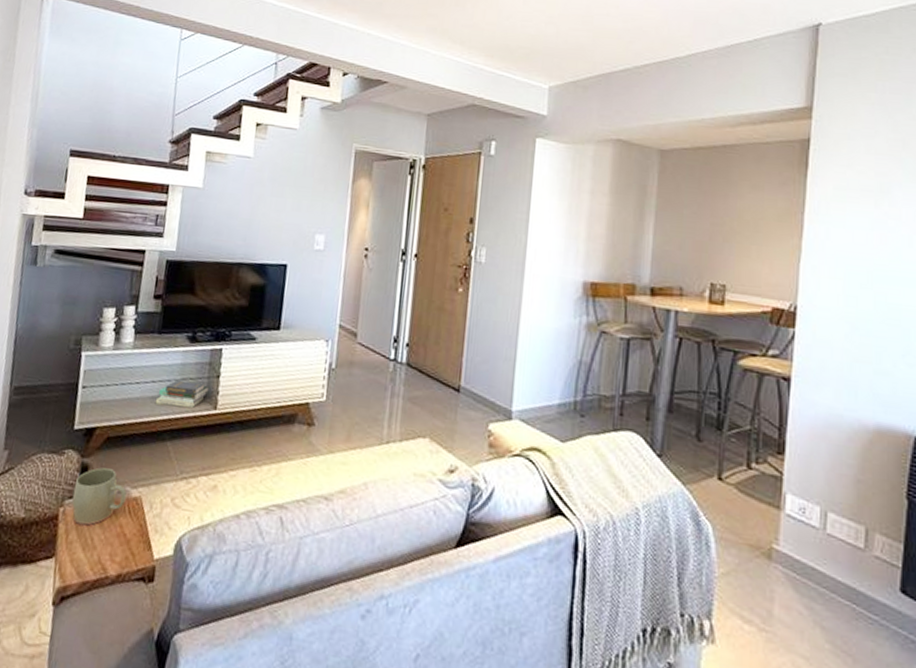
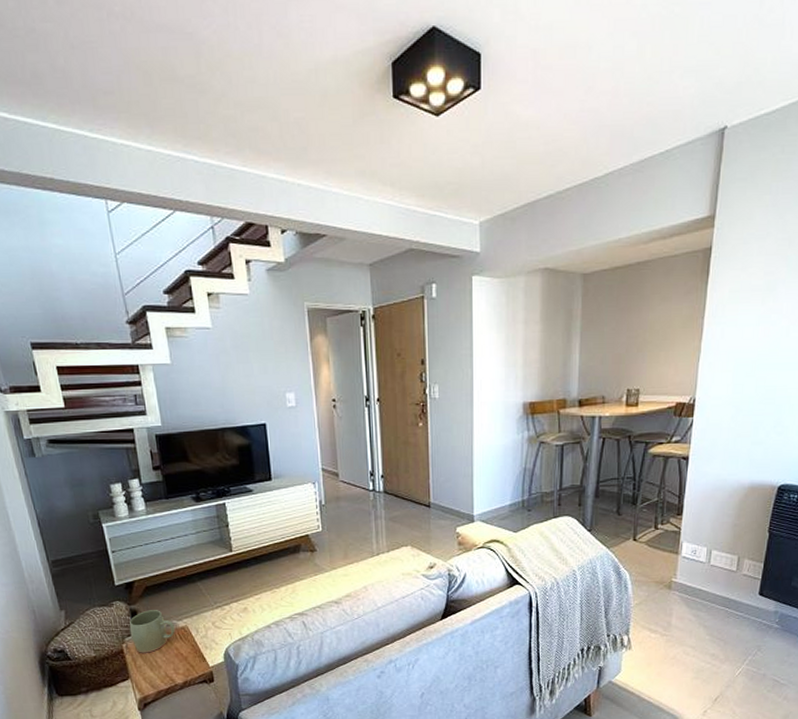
books: present [155,379,209,408] -> none [178,533,222,555]

